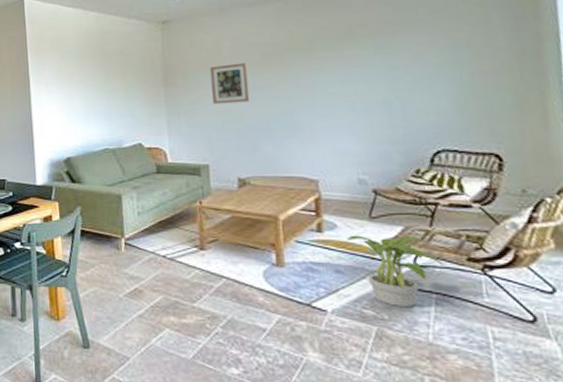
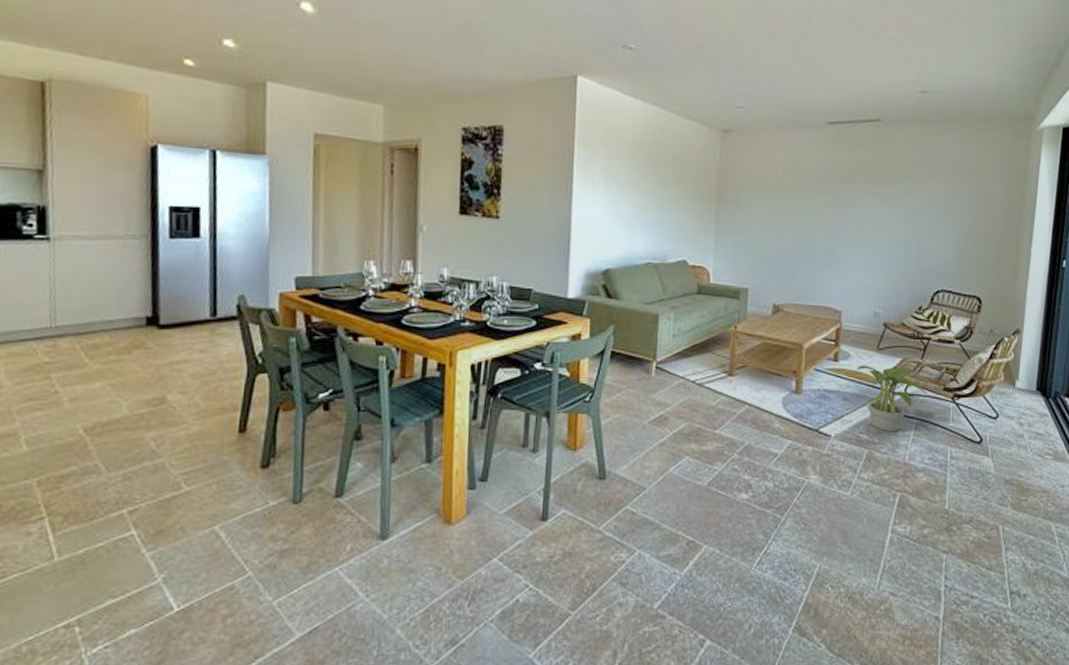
wall art: present [209,62,250,104] -> none [760,185,797,228]

